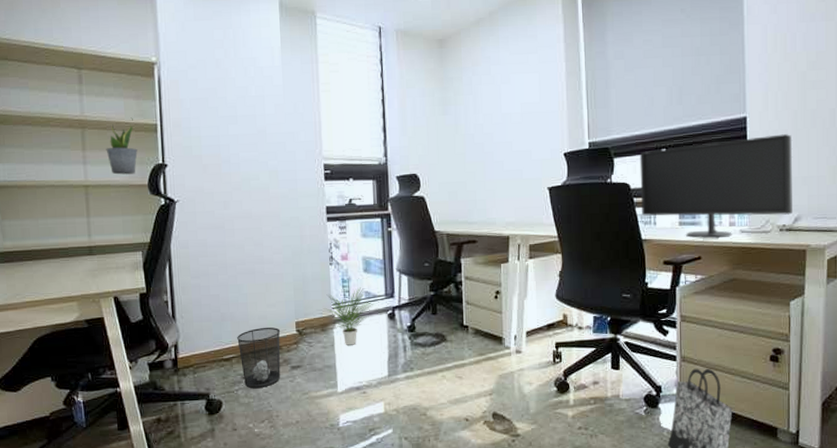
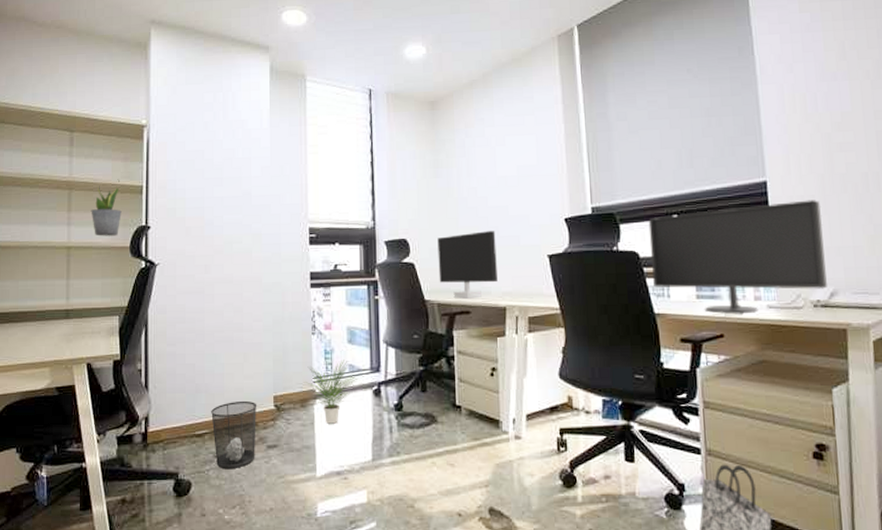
monitor: none [446,165,502,229] -> present [437,231,498,299]

